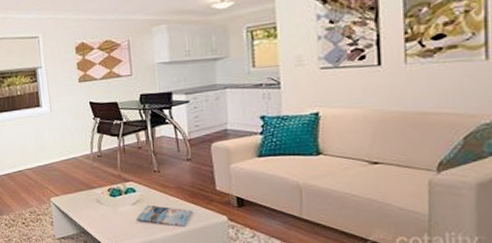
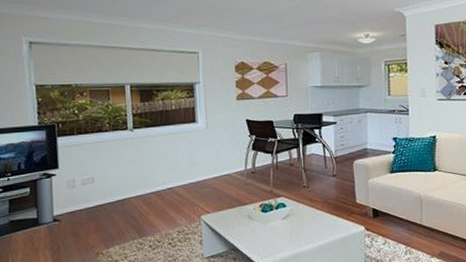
magazine: present [136,204,193,227] -> none [286,218,336,238]

